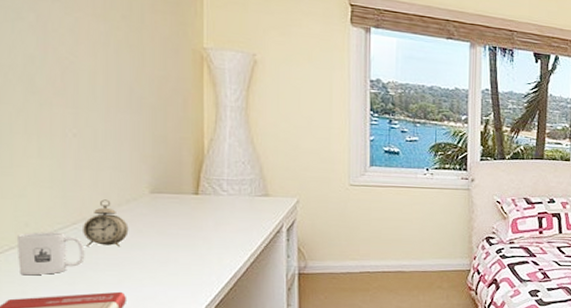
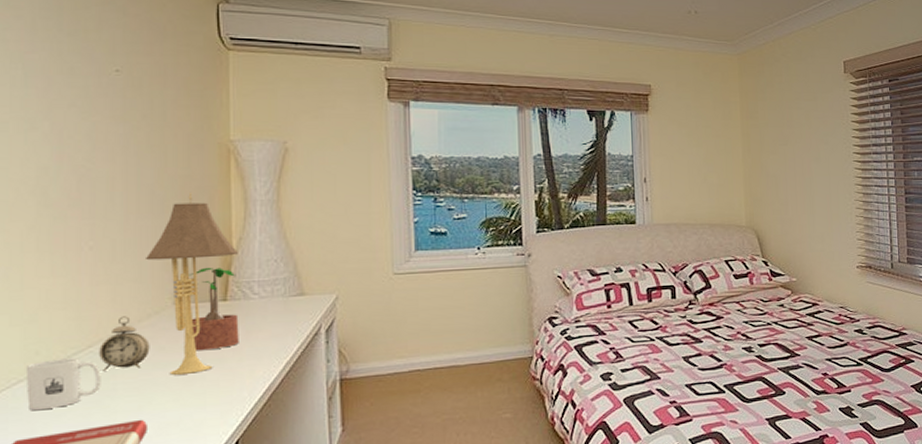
table lamp: none [124,93,209,256] -> present [144,193,238,375]
potted plant: none [164,163,209,237] -> present [189,268,239,351]

